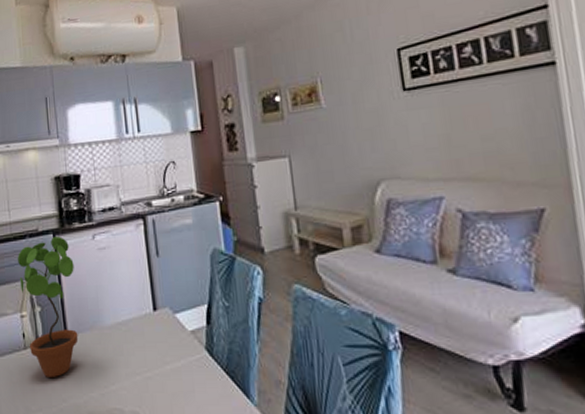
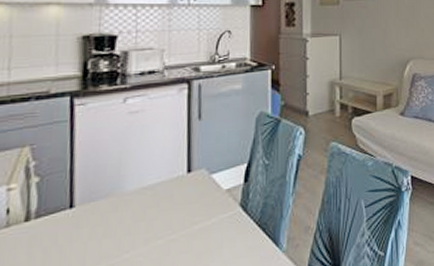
potted plant: present [18,236,79,377] -> none [12,99,95,256]

